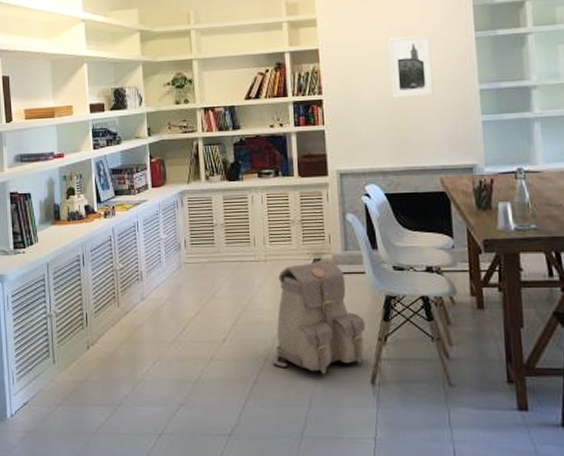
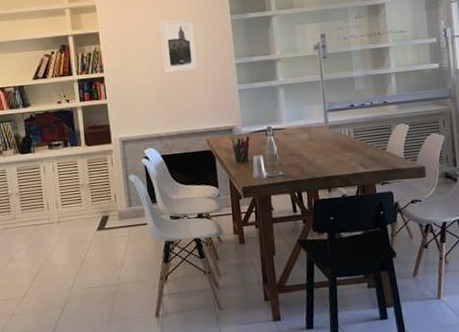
backpack: present [272,258,365,375] -> none [69,215,149,315]

